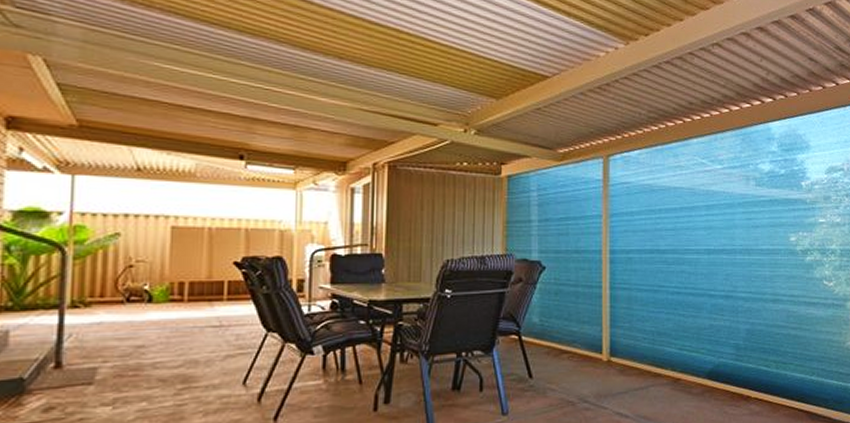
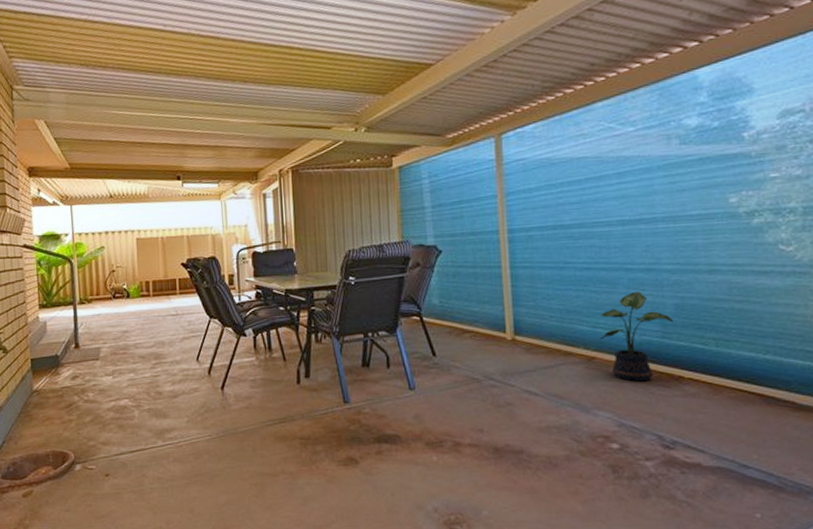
potted plant: none [686,317,745,402] -> present [600,292,673,382]

